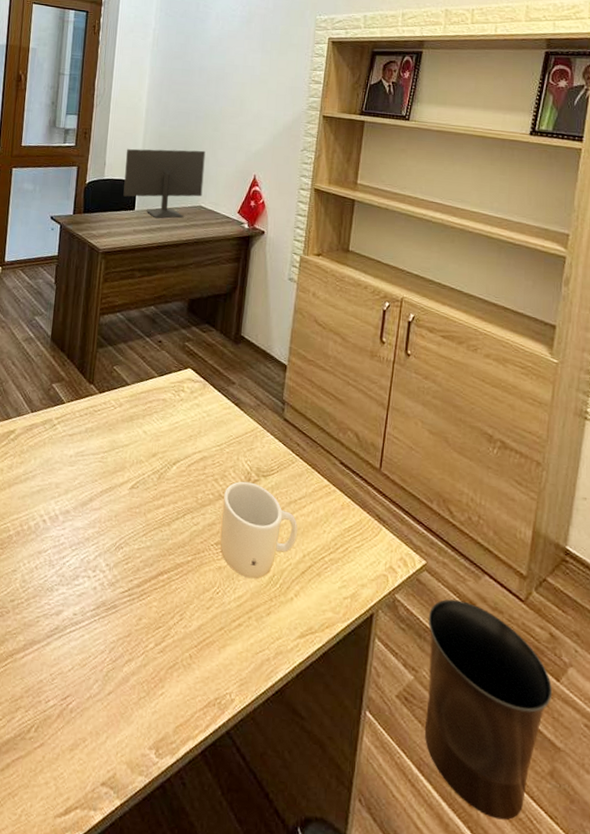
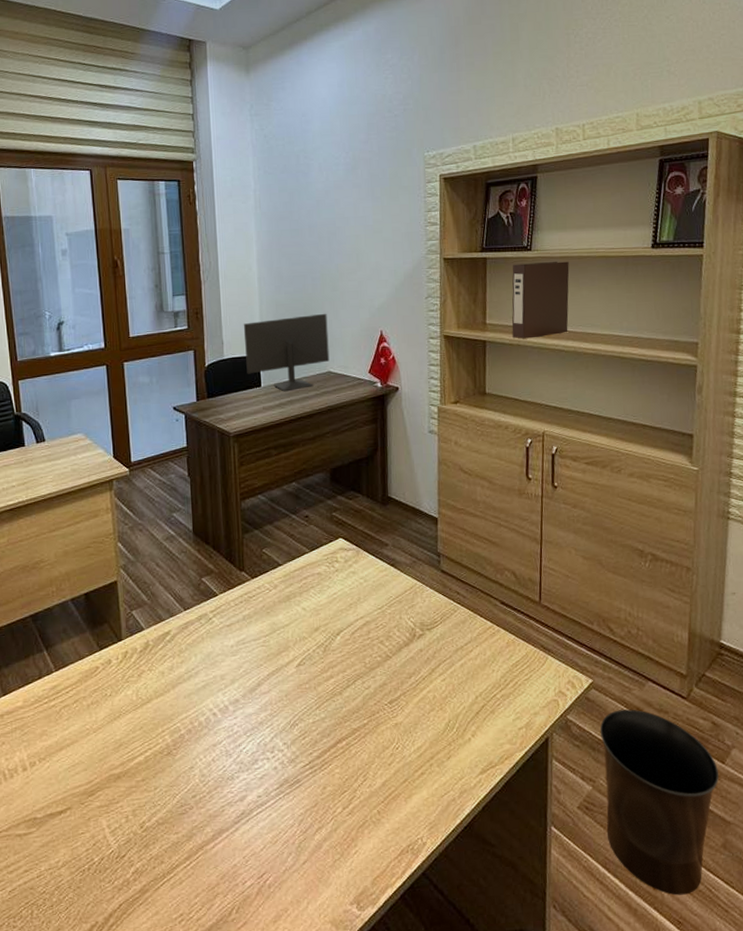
mug: present [220,481,299,579] -> none [390,637,468,729]
binder: none [381,131,445,205] -> present [512,261,570,339]

